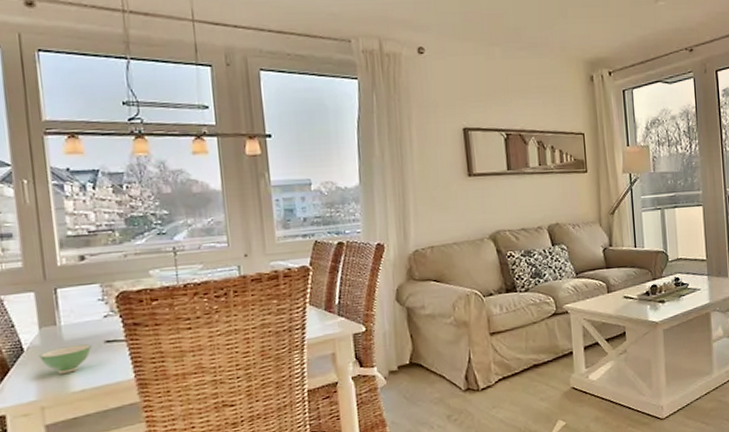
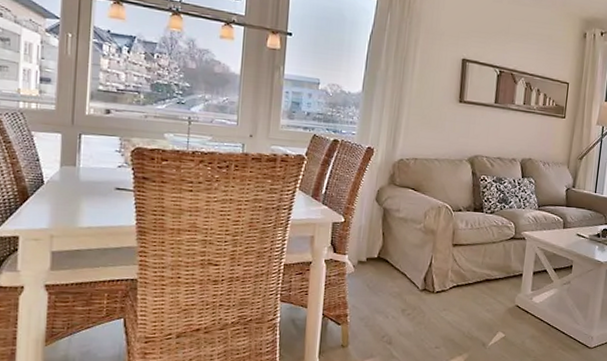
bowl: present [38,344,92,374] -> none [56,186,104,210]

